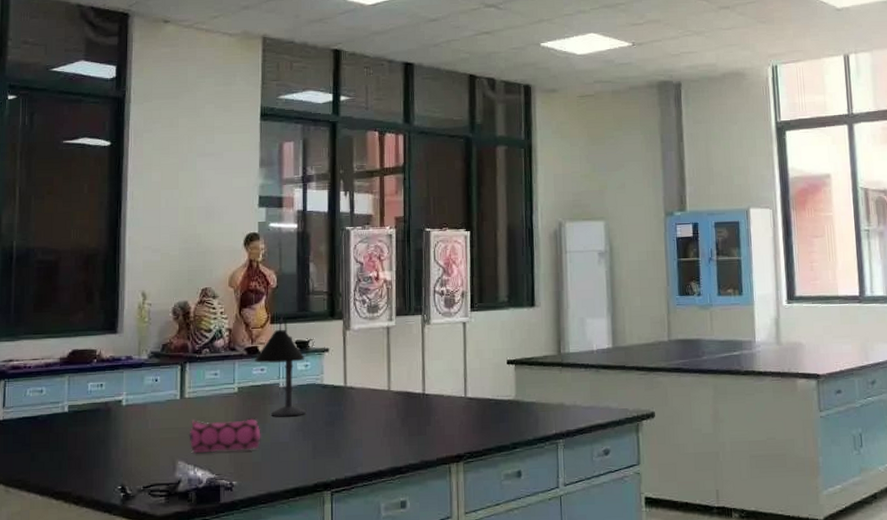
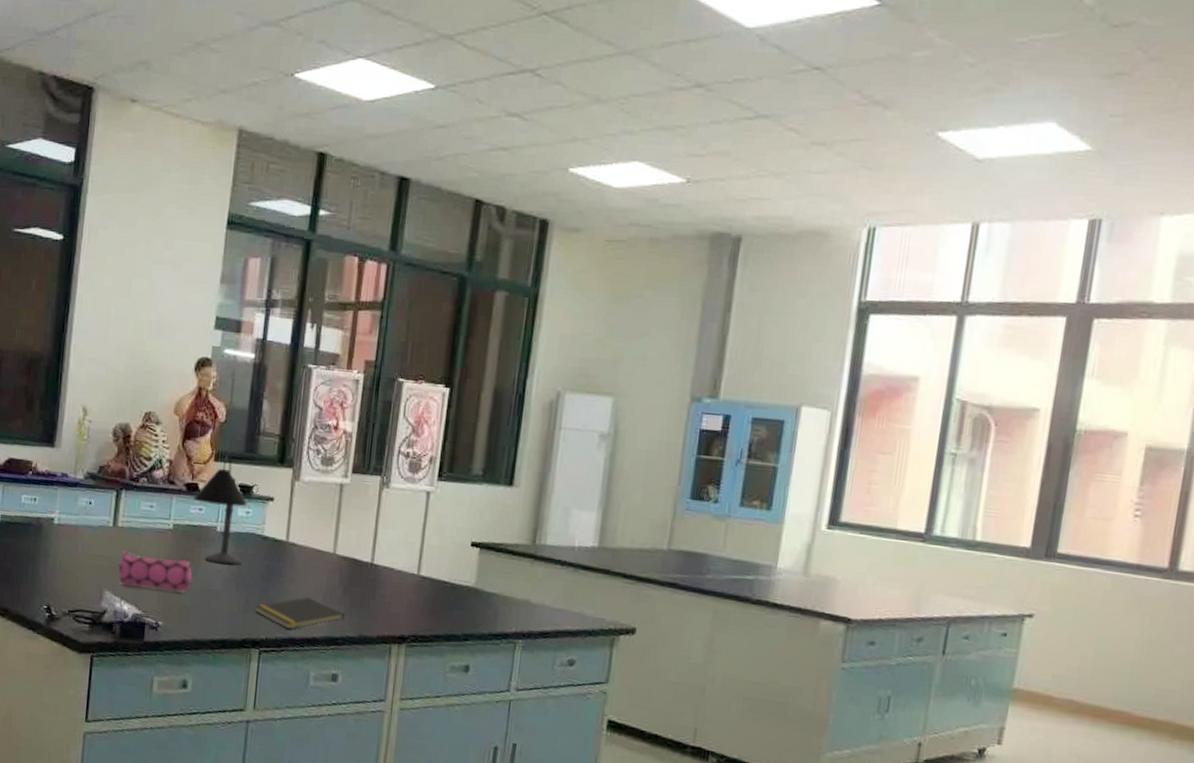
notepad: none [322,433,405,467] -> present [255,596,344,629]

